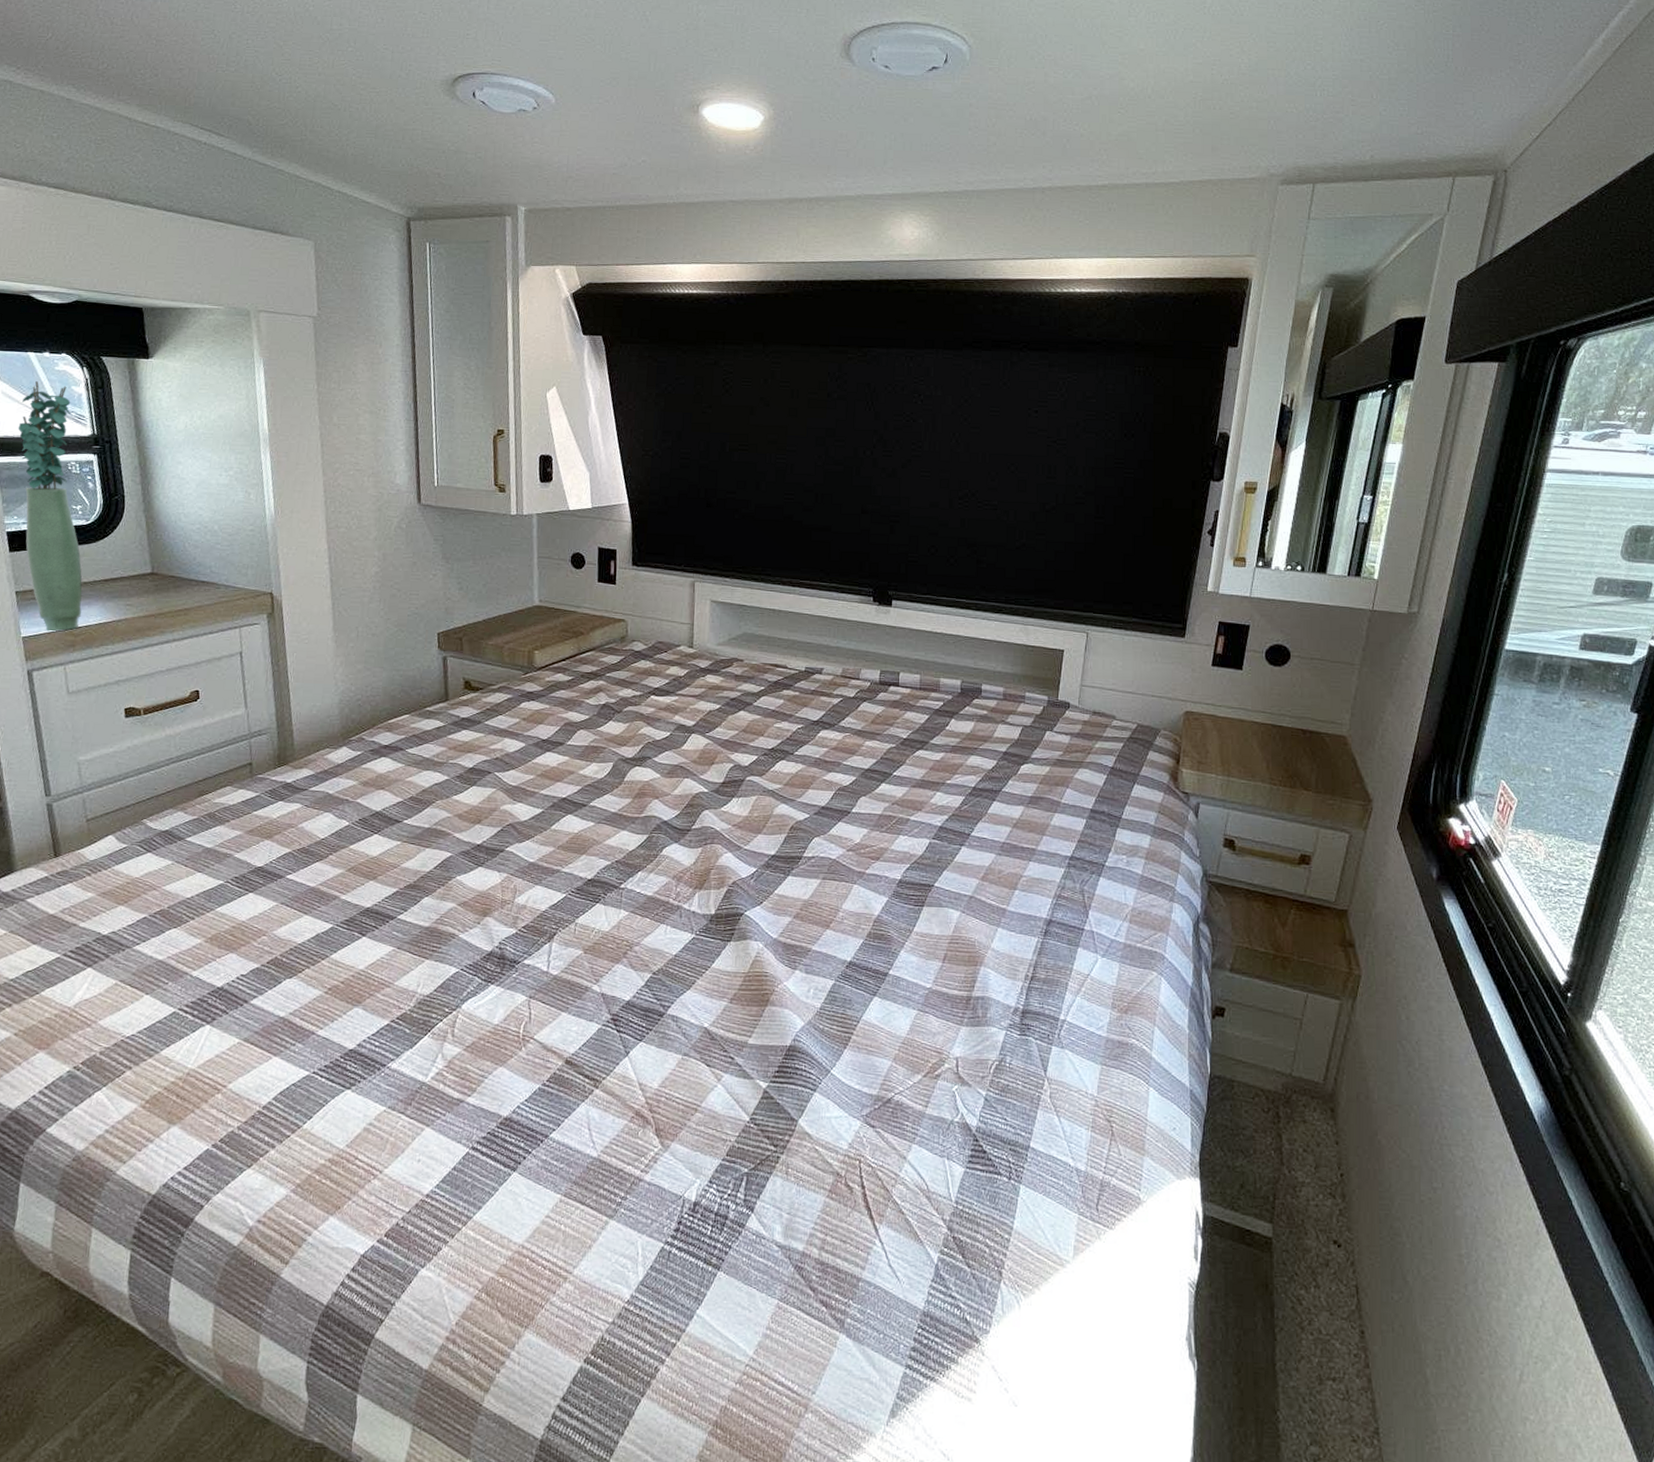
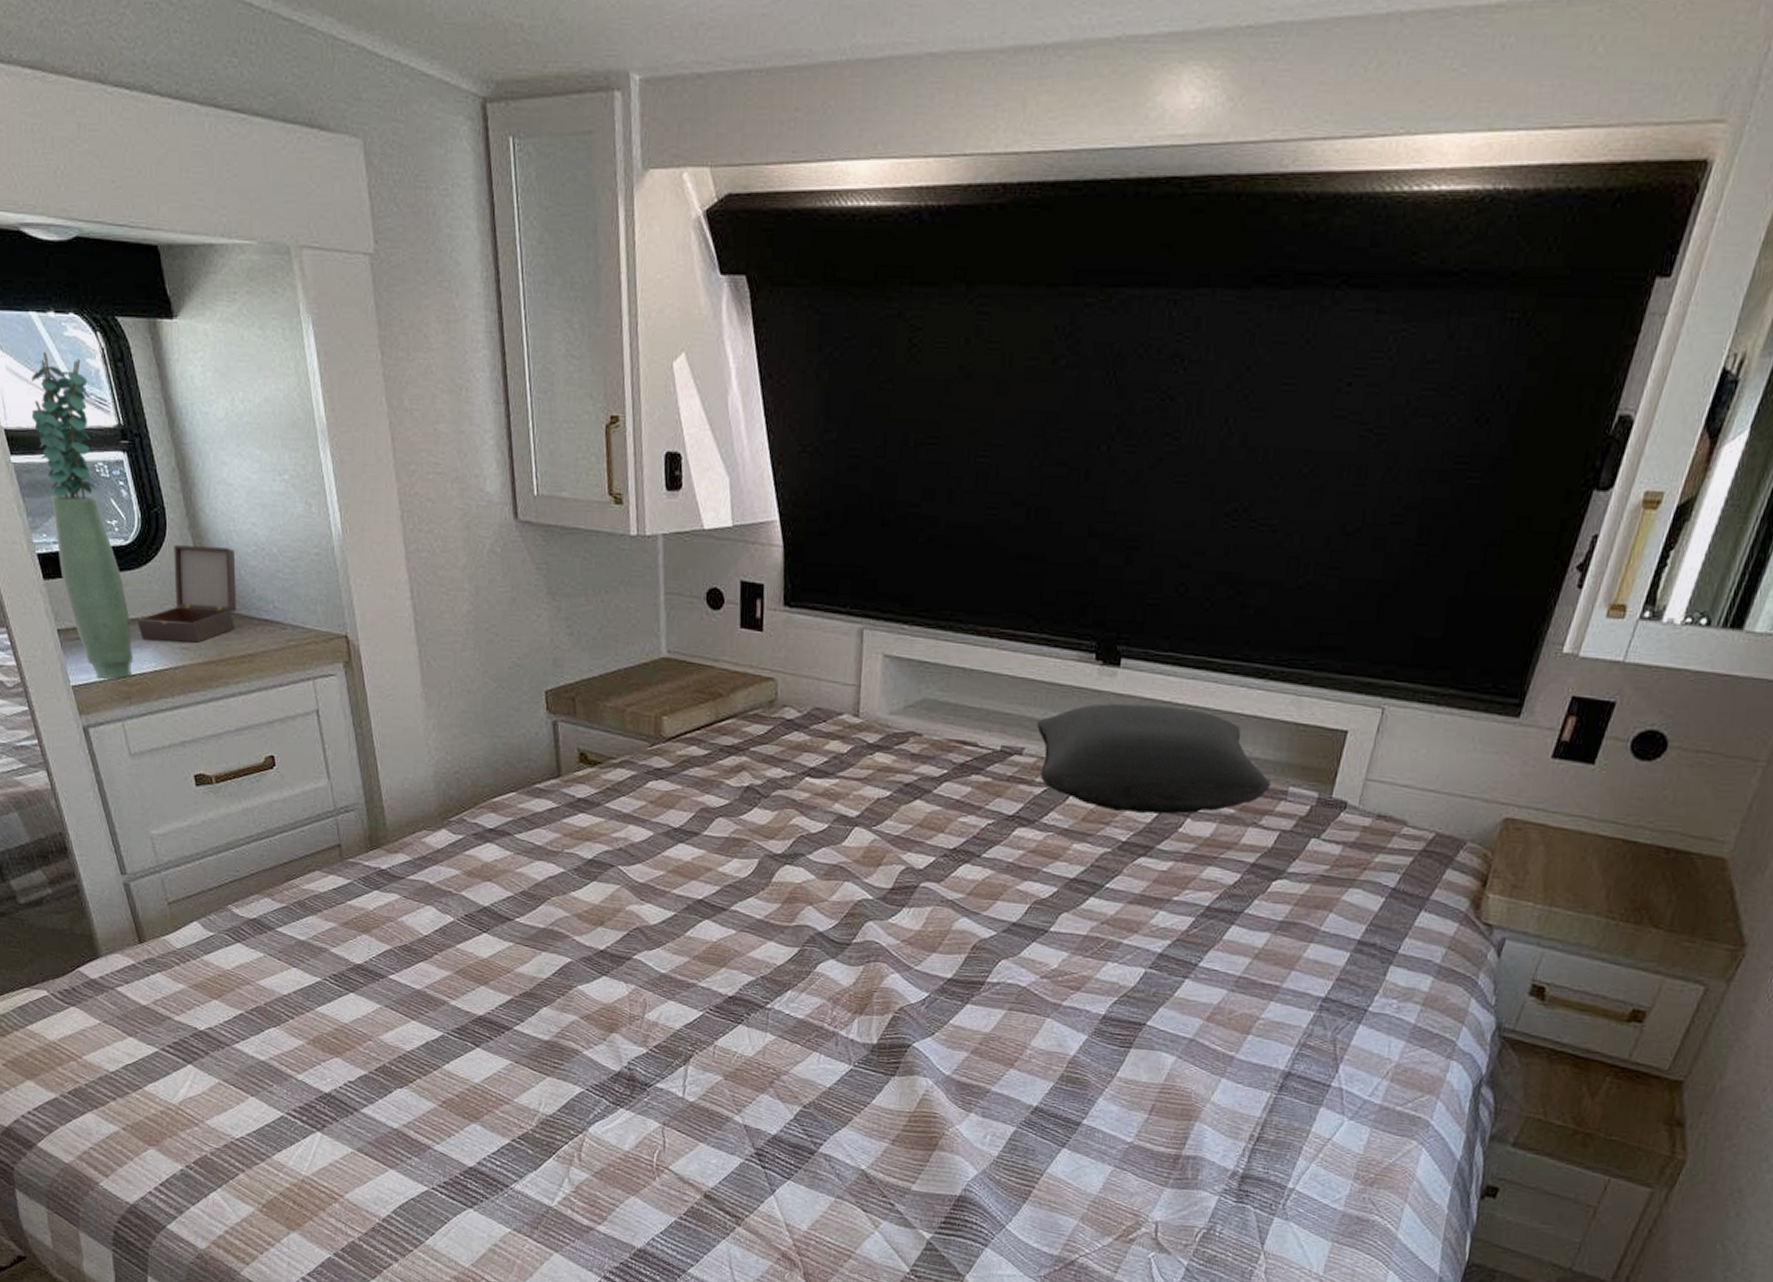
jewelry box: none [88,523,181,600] -> present [136,543,236,643]
pillow: none [831,633,1012,717] -> present [1036,703,1271,814]

